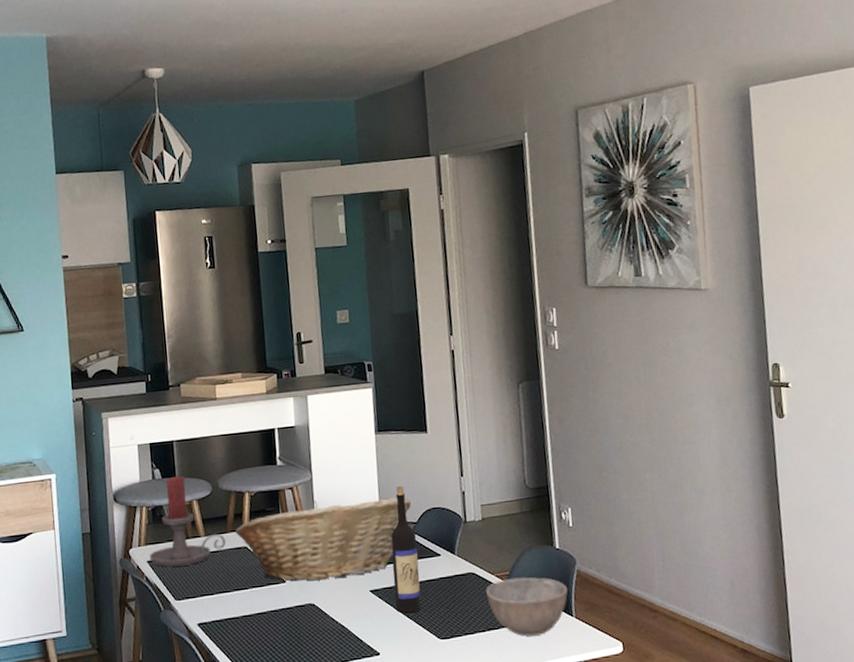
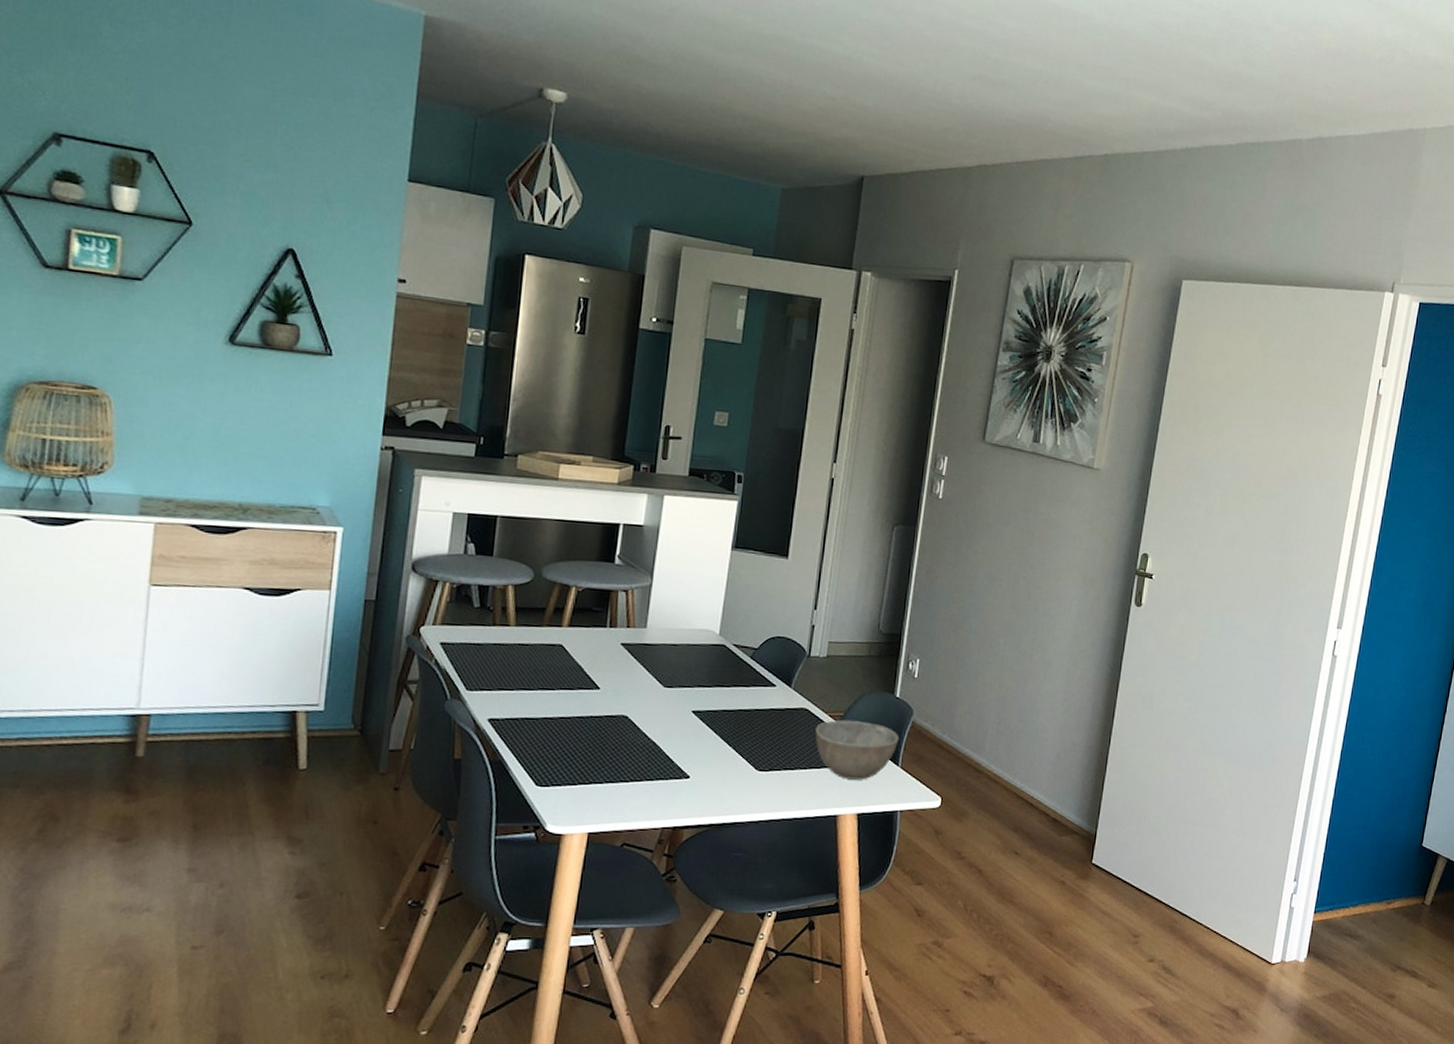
candle holder: present [149,476,226,567] -> none [443,555,539,655]
fruit basket: present [234,497,412,581] -> none [551,608,756,694]
wine bottle: present [391,486,421,613] -> none [717,608,755,740]

